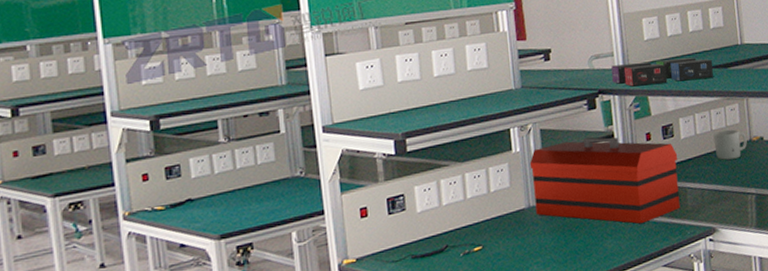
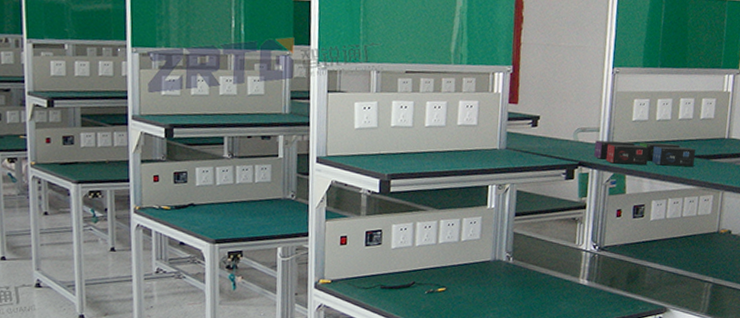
toolbox: present [529,137,680,224] -> none [500,204,644,293]
mug: present [713,129,747,160] -> none [681,218,715,247]

